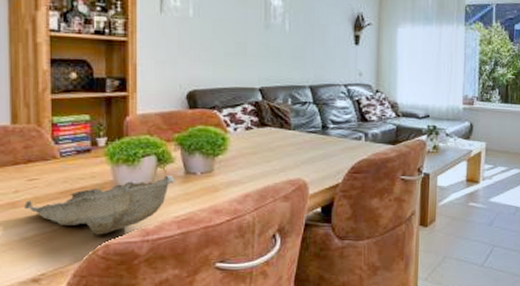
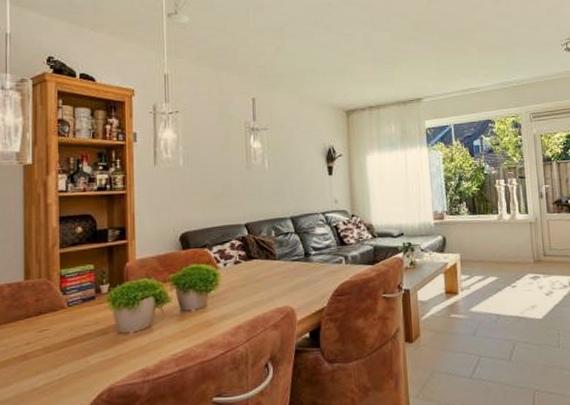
decorative bowl: present [24,175,175,235] -> none [35,314,172,380]

